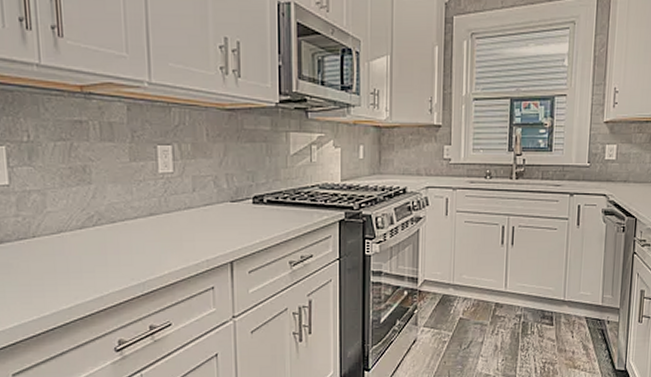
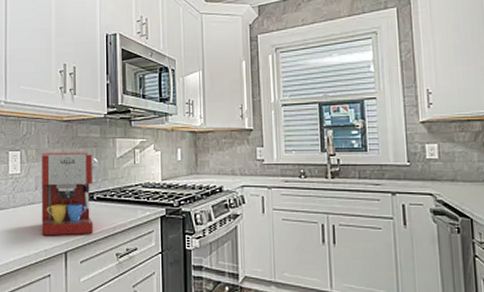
coffee maker: none [198,147,269,245] -> present [41,152,99,236]

